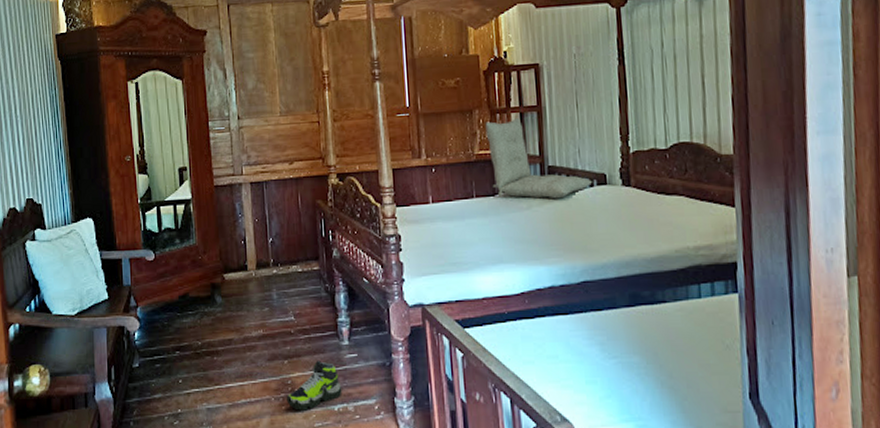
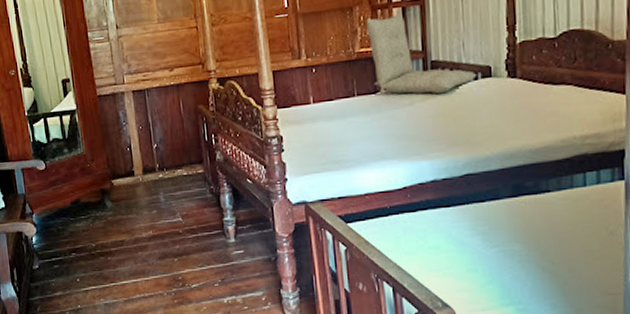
shoe: present [286,360,342,411] -> none [178,257,231,304]

